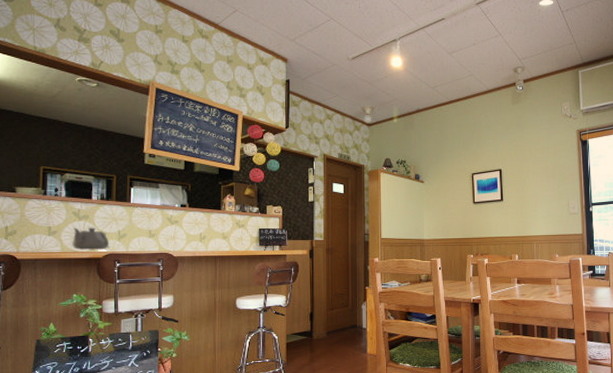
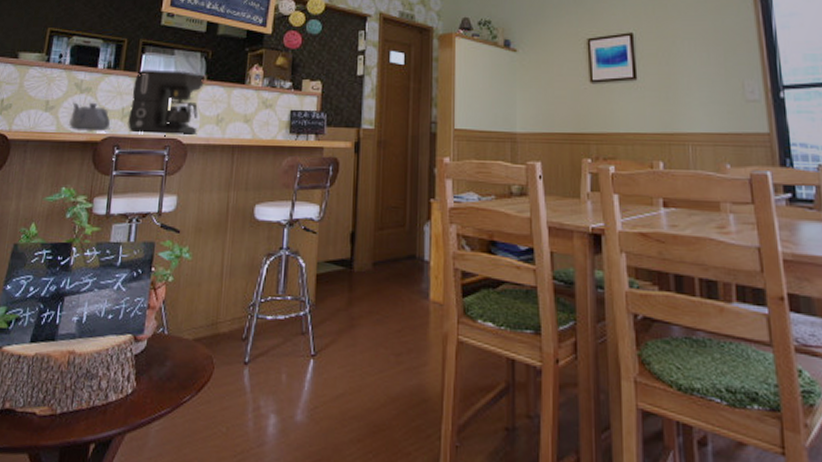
coffee maker: none [125,200,186,250] -> present [128,69,204,135]

